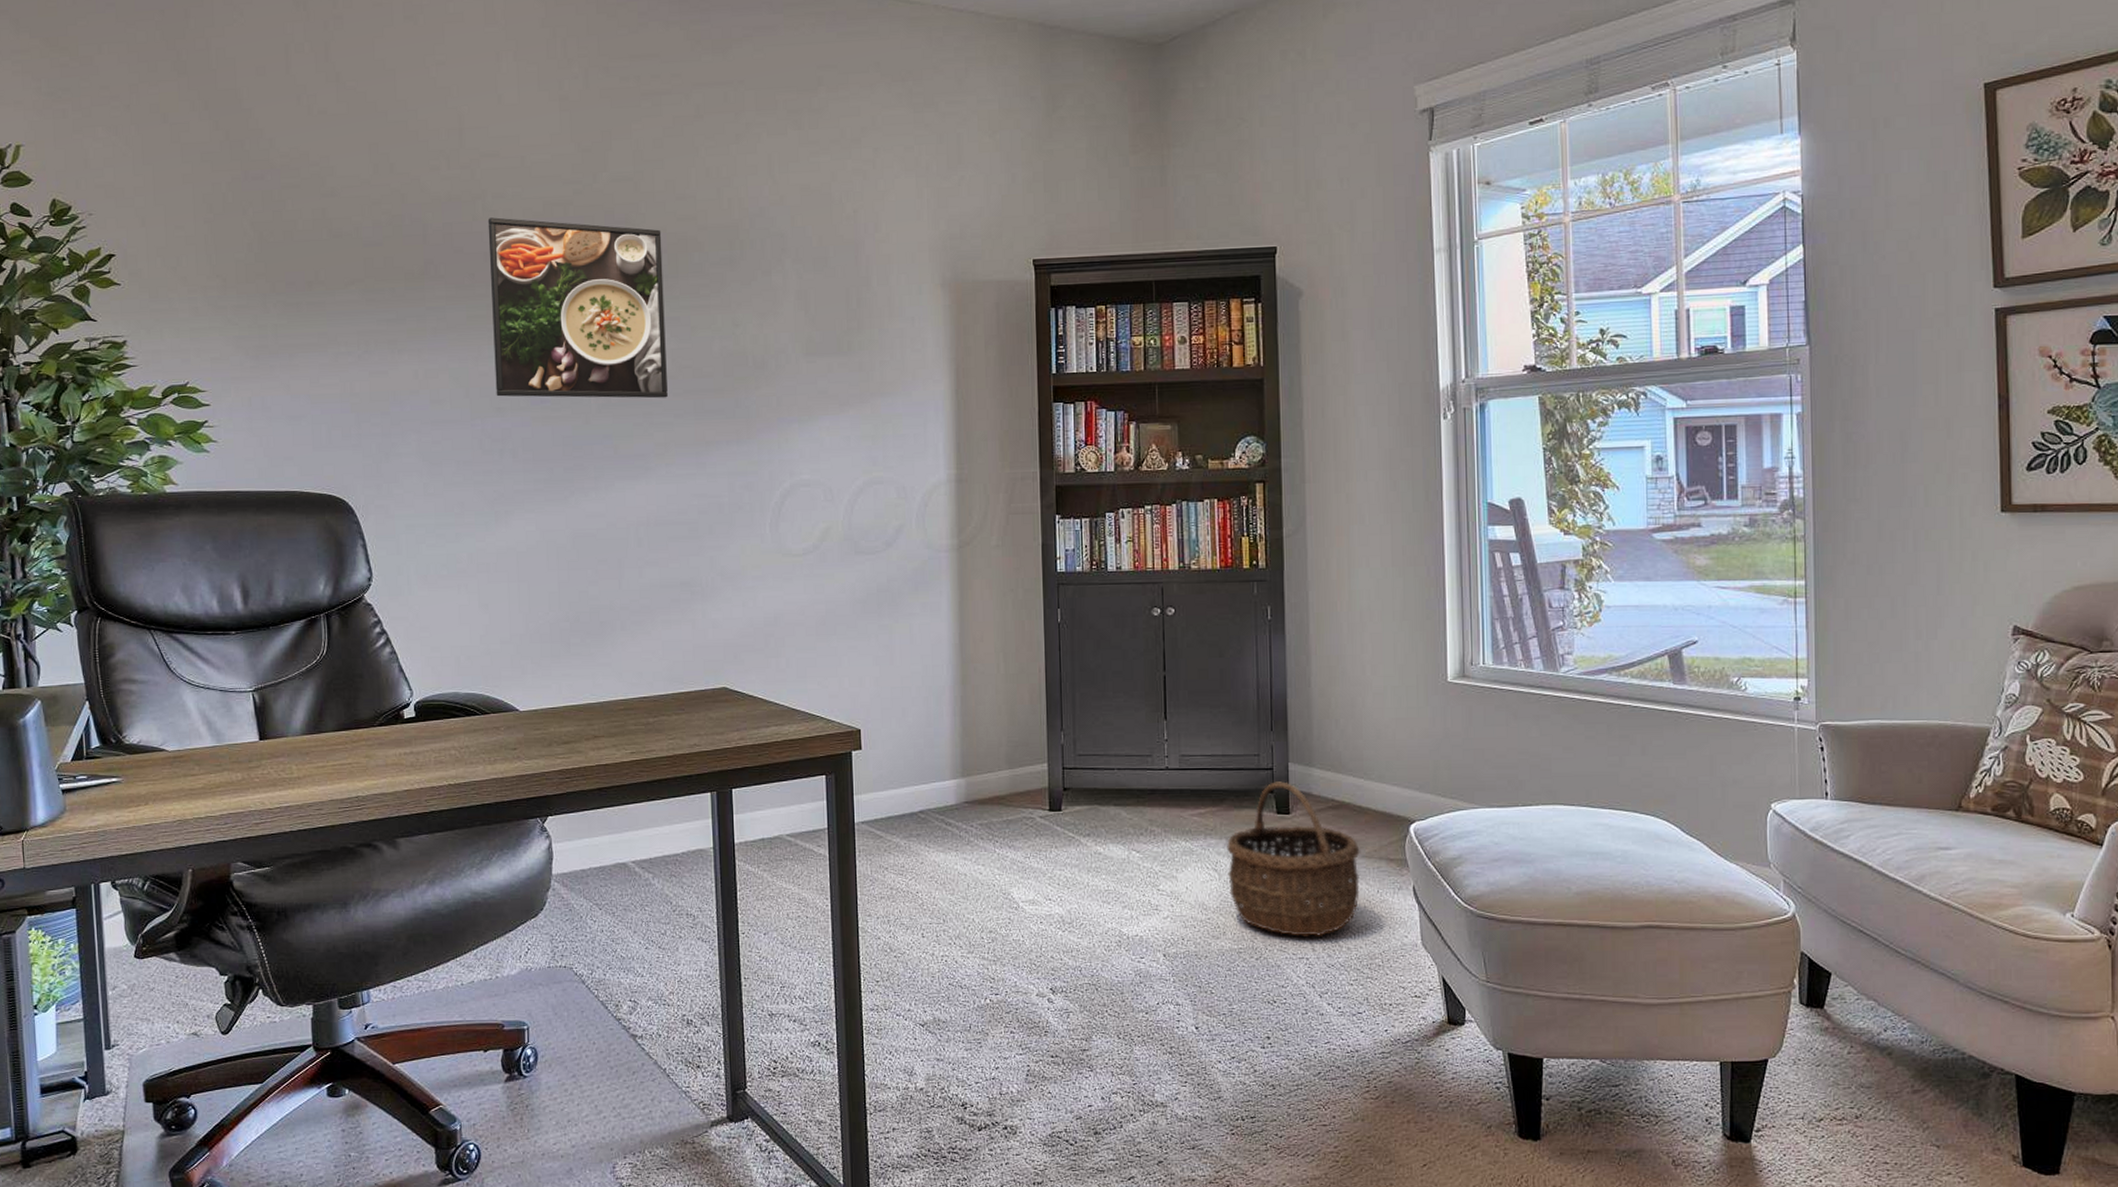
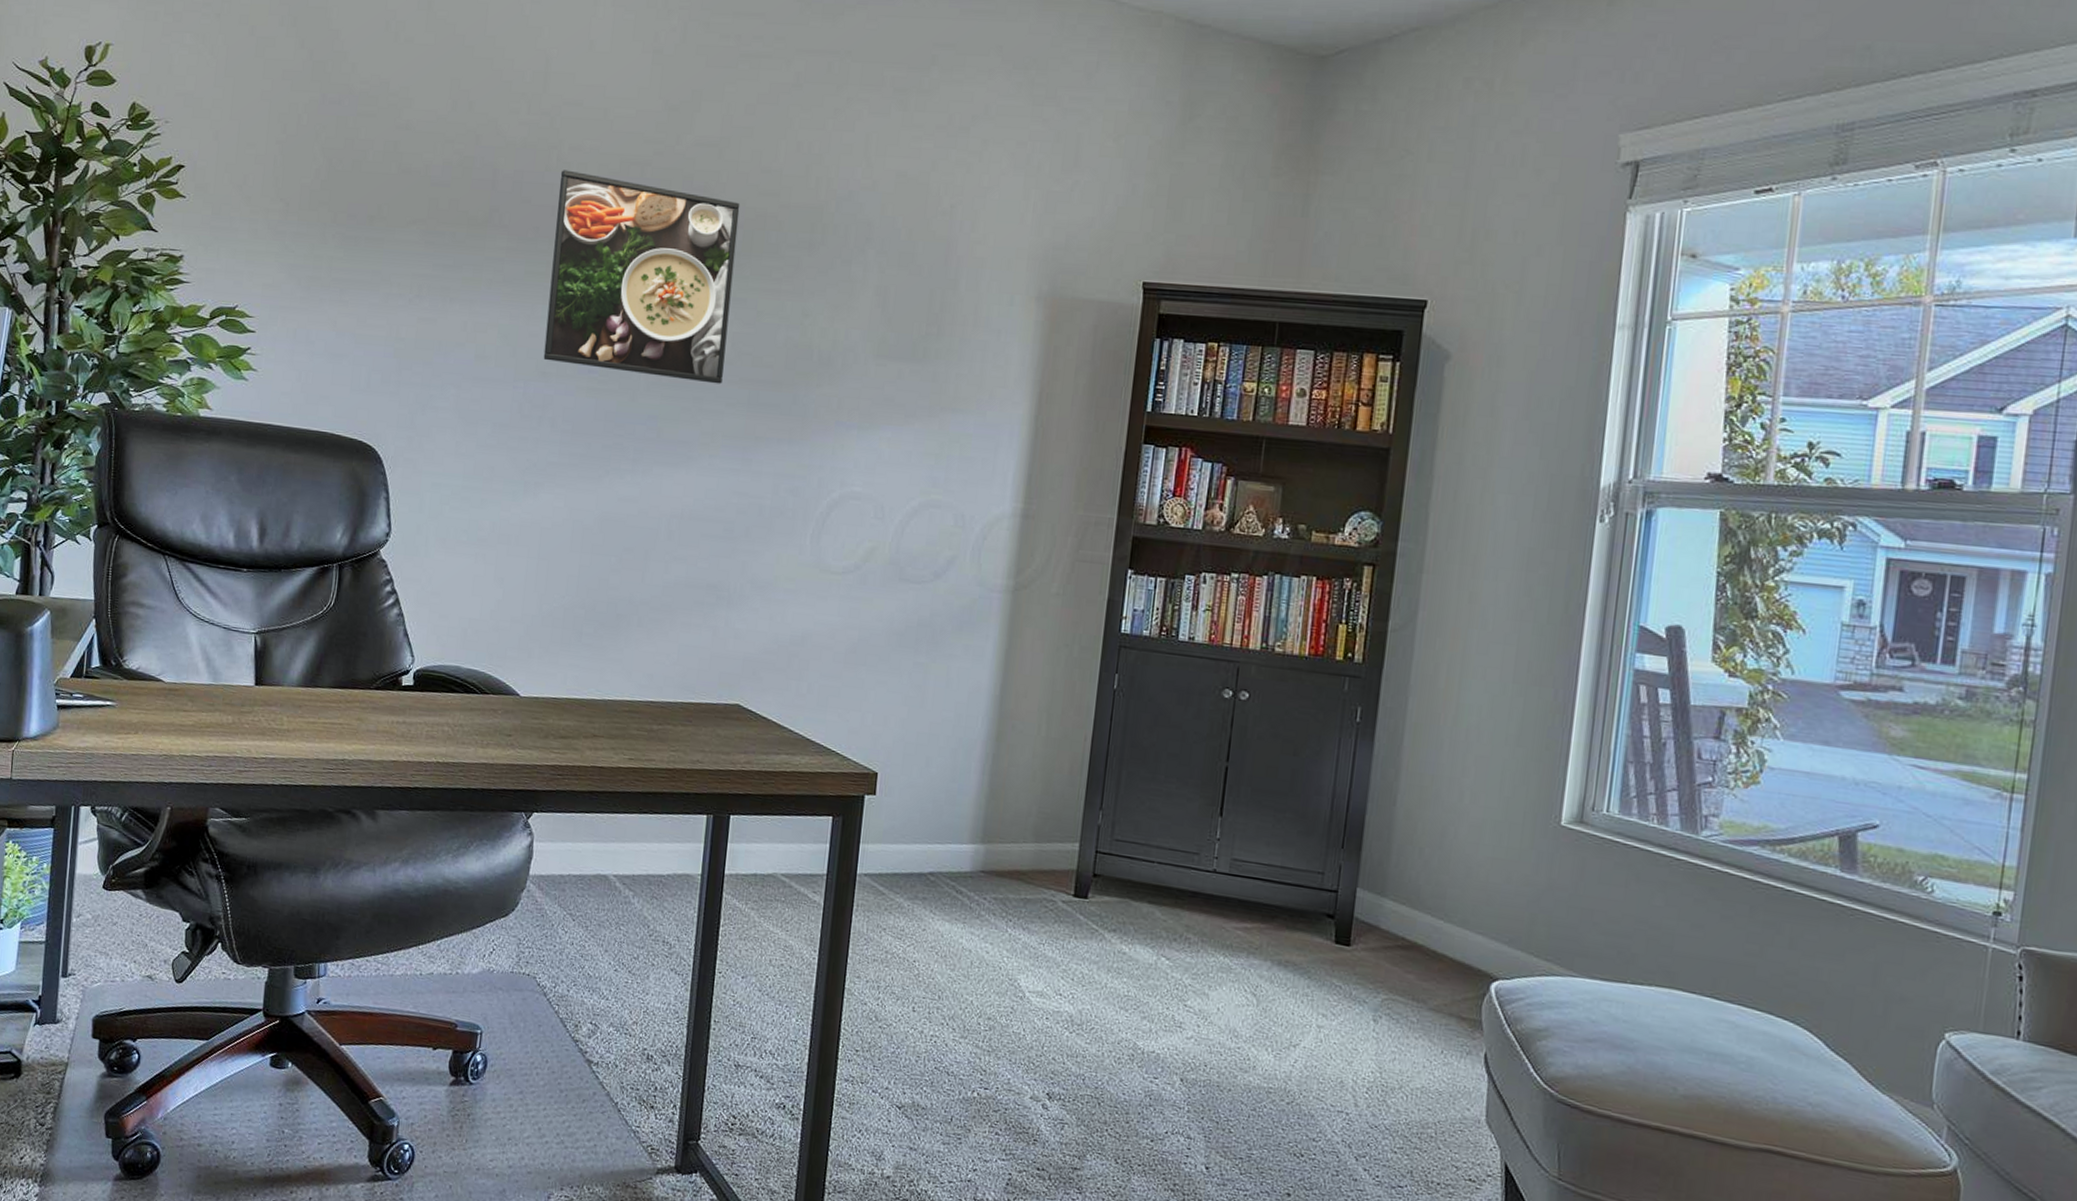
wicker basket: present [1227,781,1361,936] -> none [1267,906,1428,1091]

